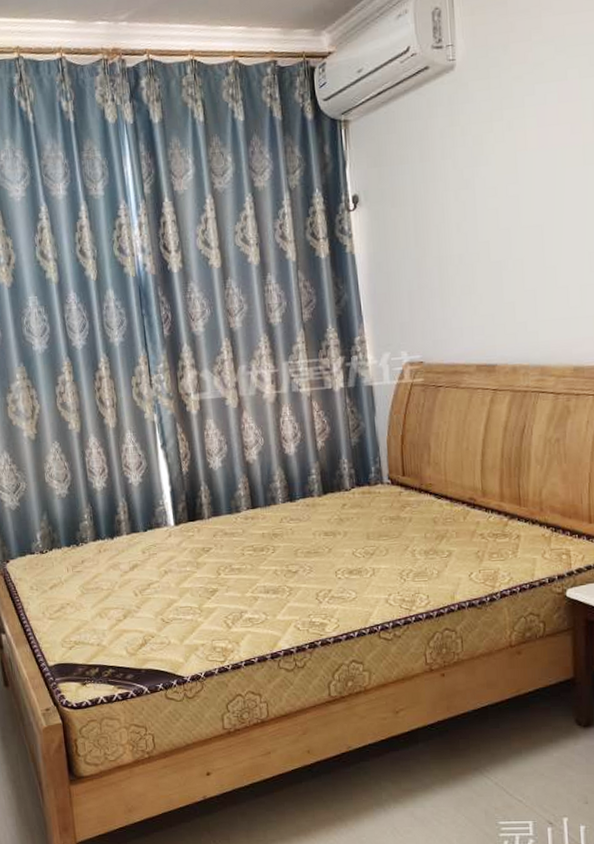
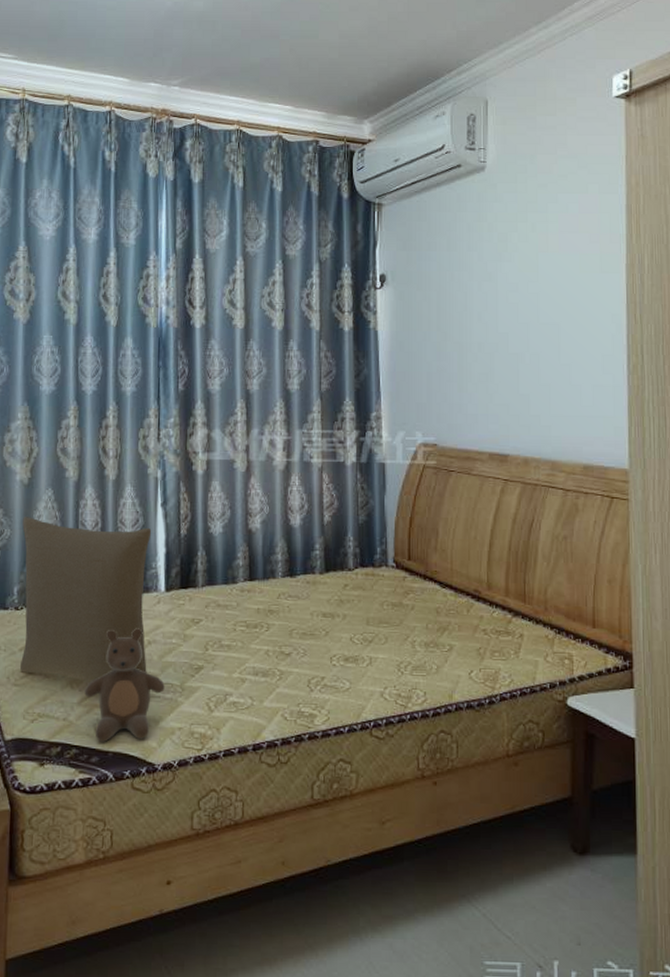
pillow: none [35,469,167,612] -> present [19,517,152,682]
teddy bear: none [113,560,185,661] -> present [84,628,165,742]

